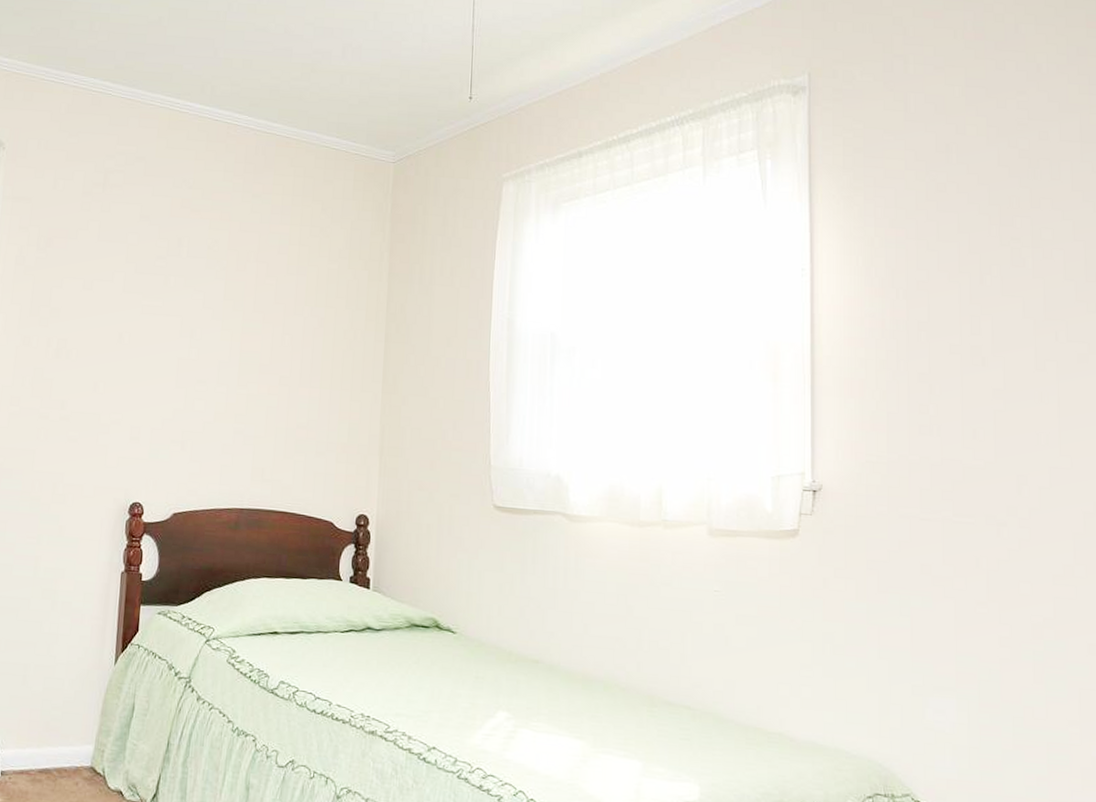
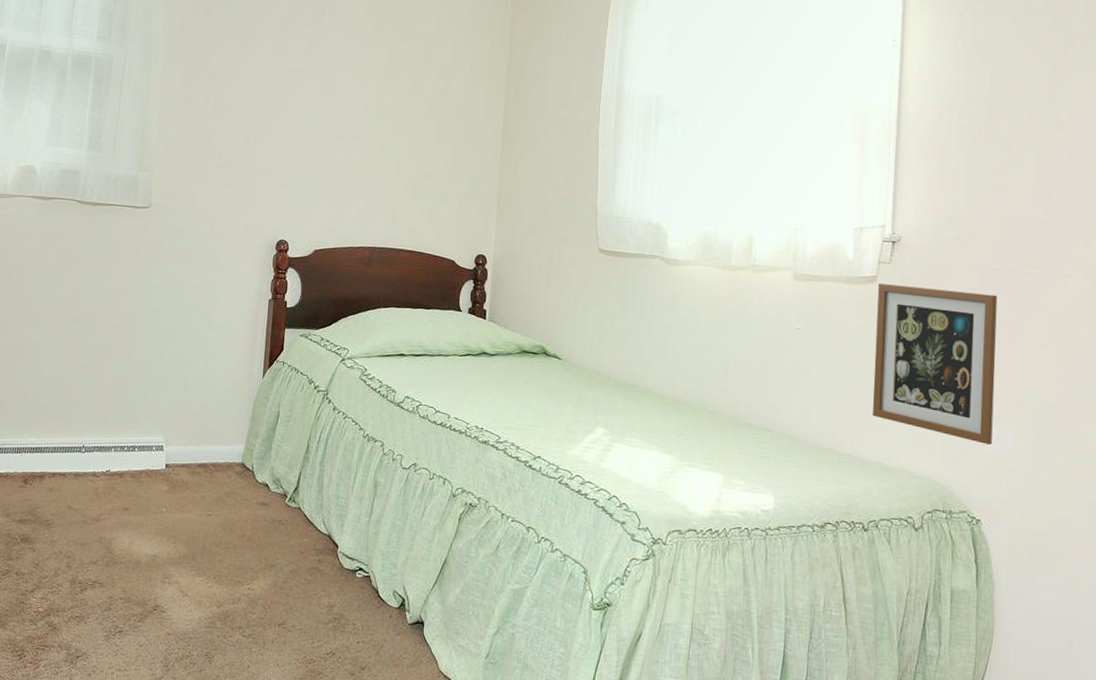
picture frame: none [800,538,933,717] -> present [872,283,998,445]

